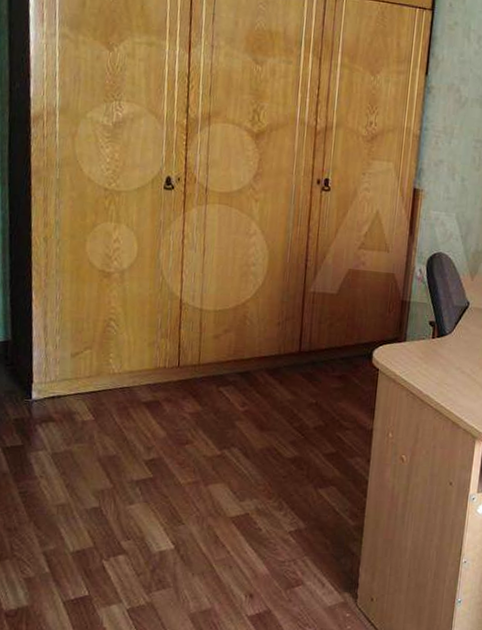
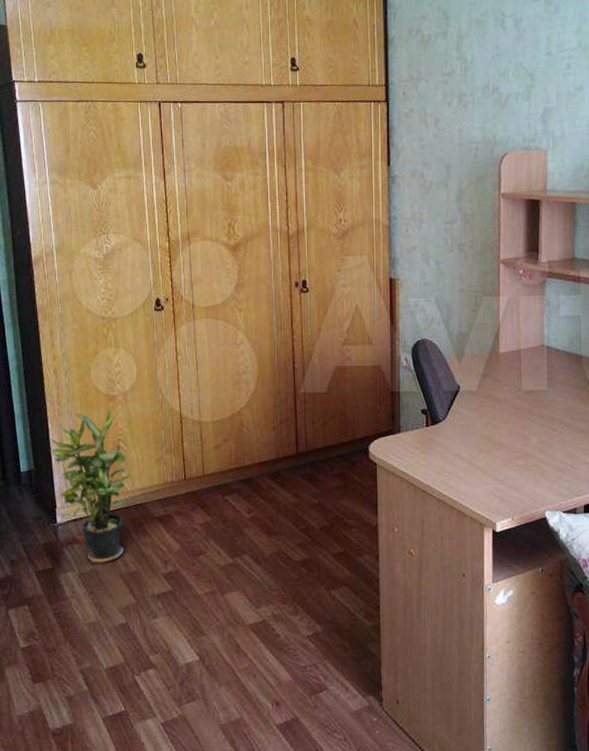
potted plant: none [32,283,120,446] -> present [51,407,131,564]

